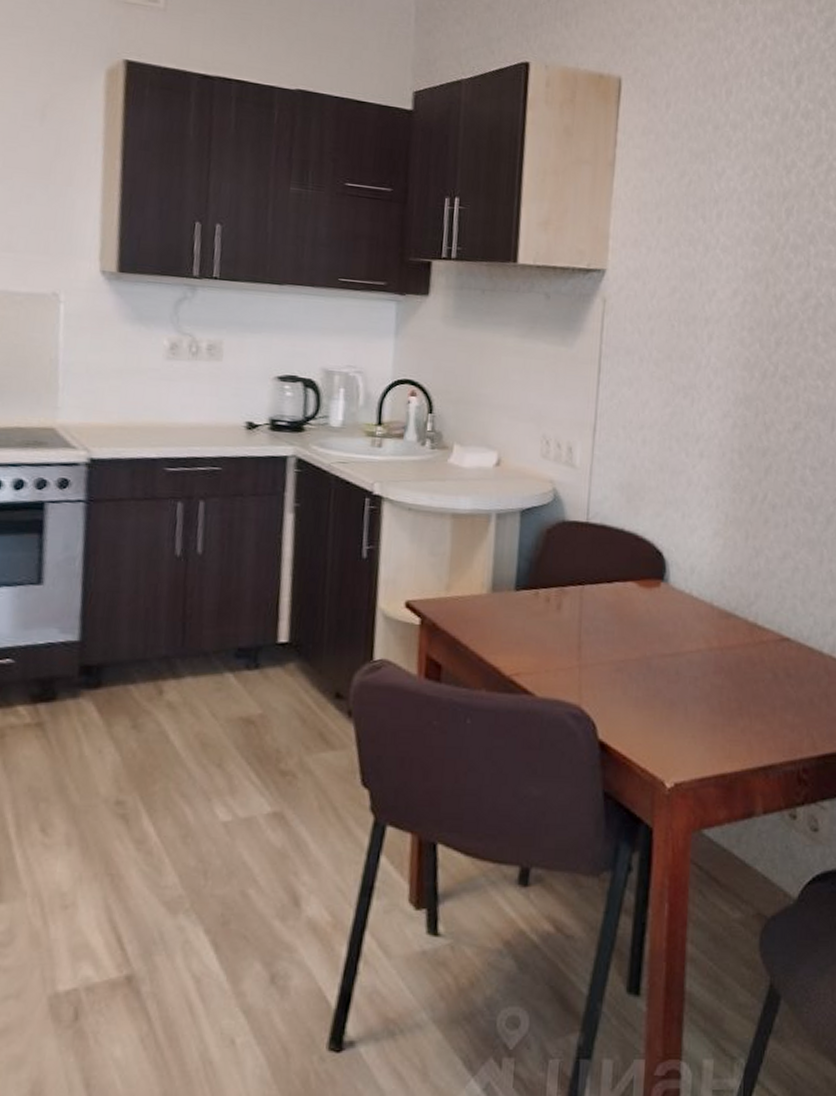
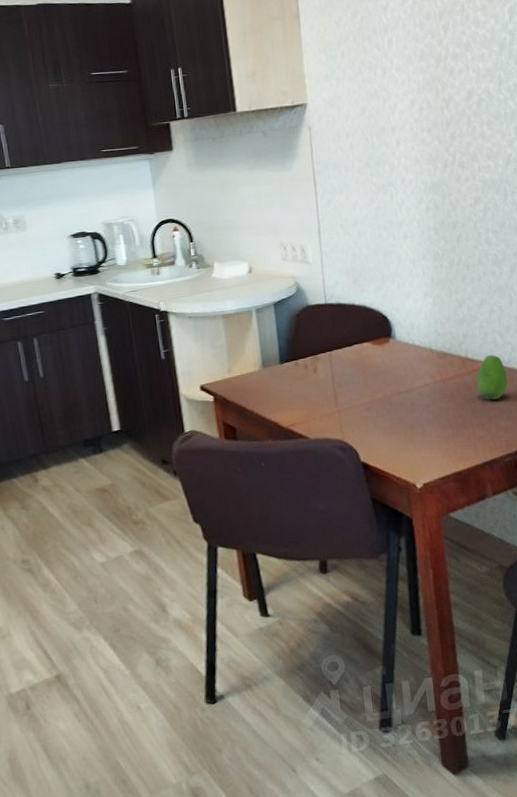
fruit: none [763,624,804,686] -> present [476,354,508,400]

